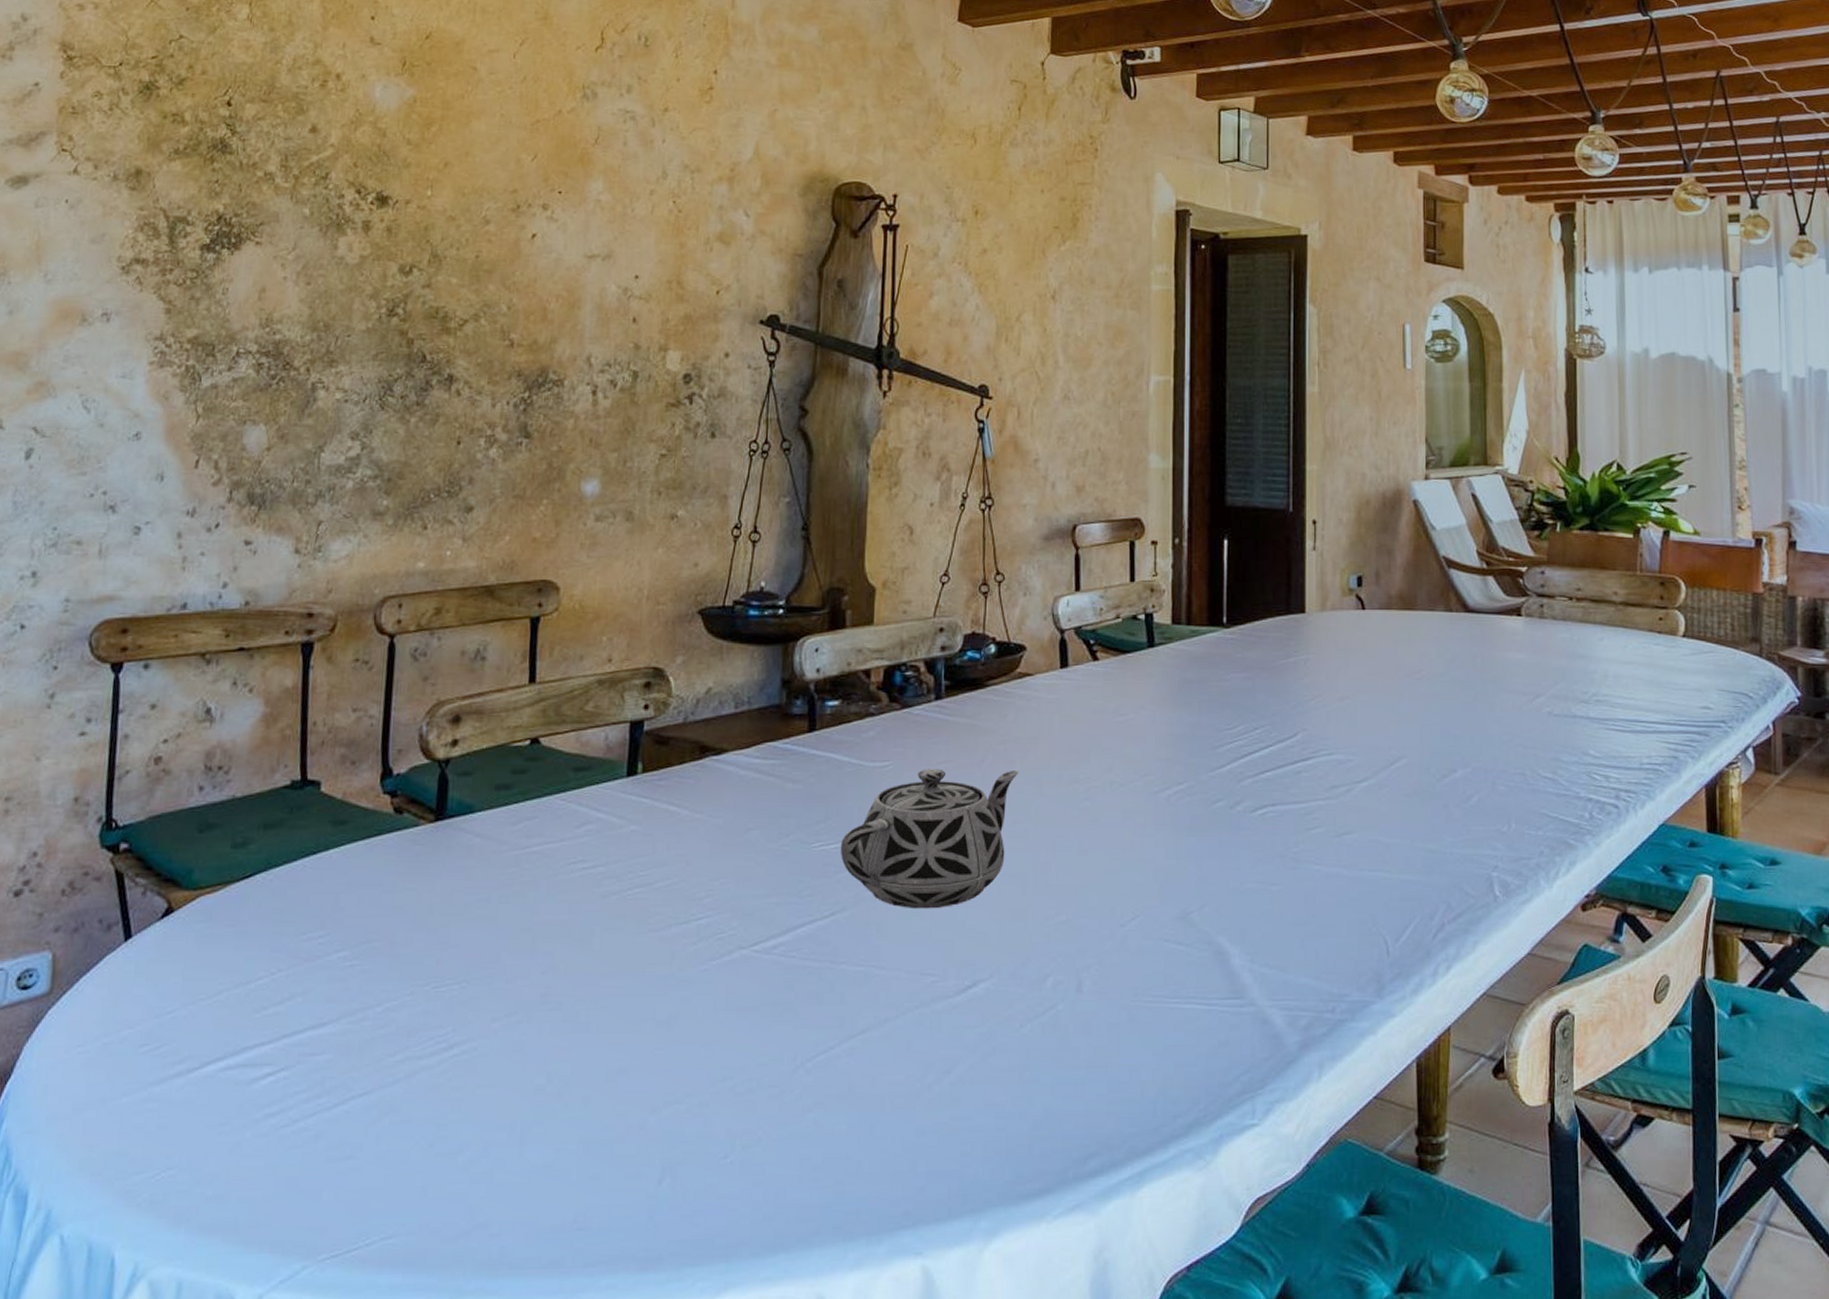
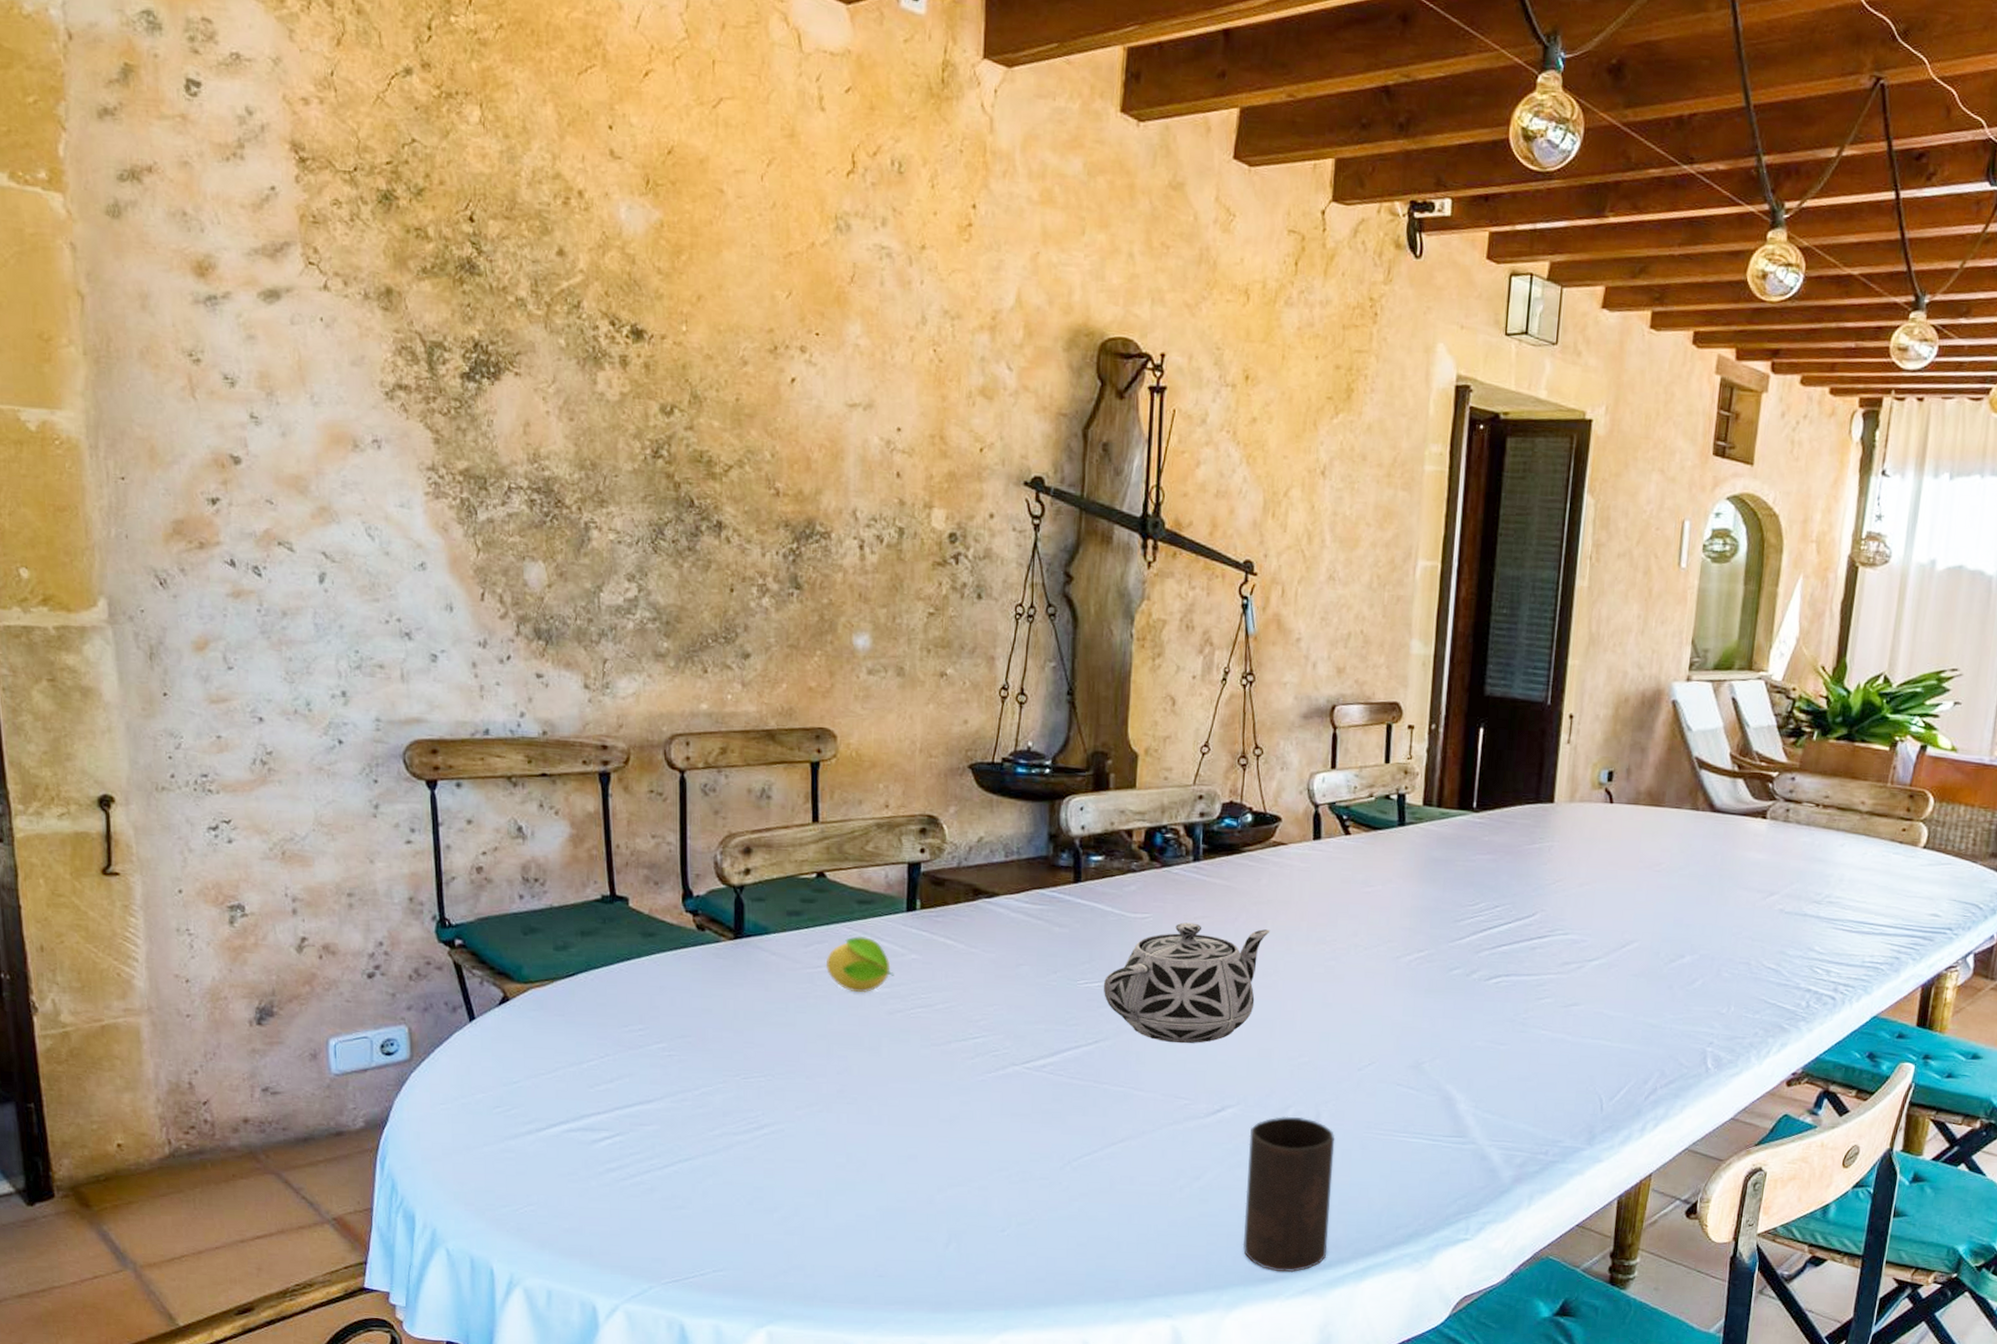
fruit: none [534,807,611,875] -> present [825,935,894,993]
cup: none [1001,987,1100,1185] -> present [1242,1116,1335,1273]

